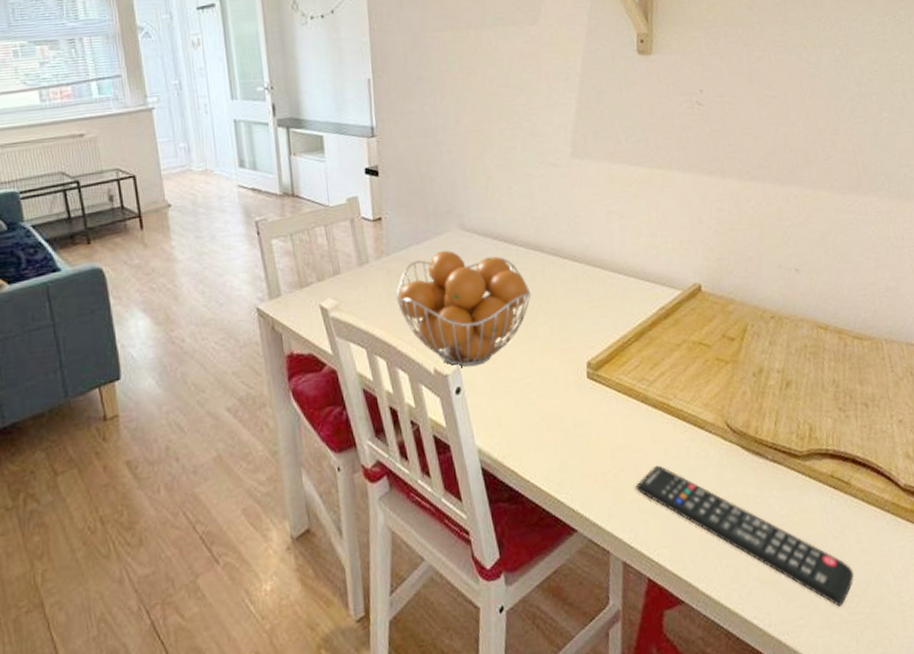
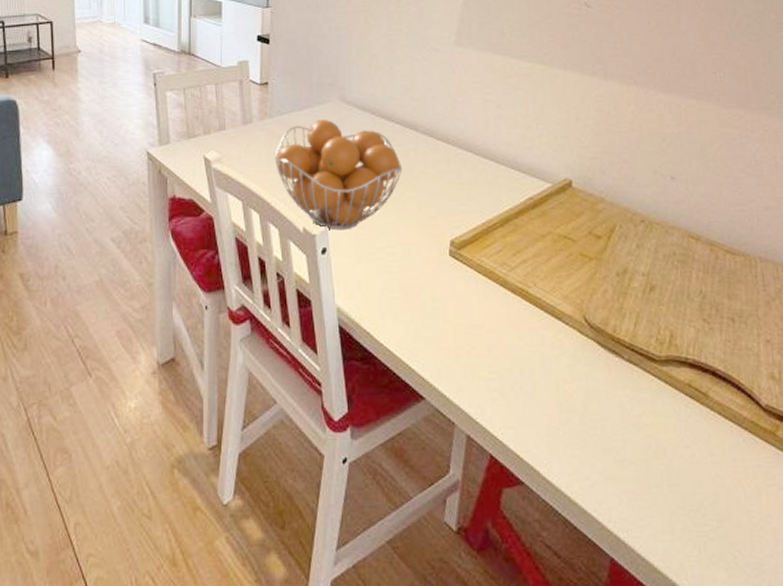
remote control: present [636,465,854,607] -> none [487,348,703,515]

